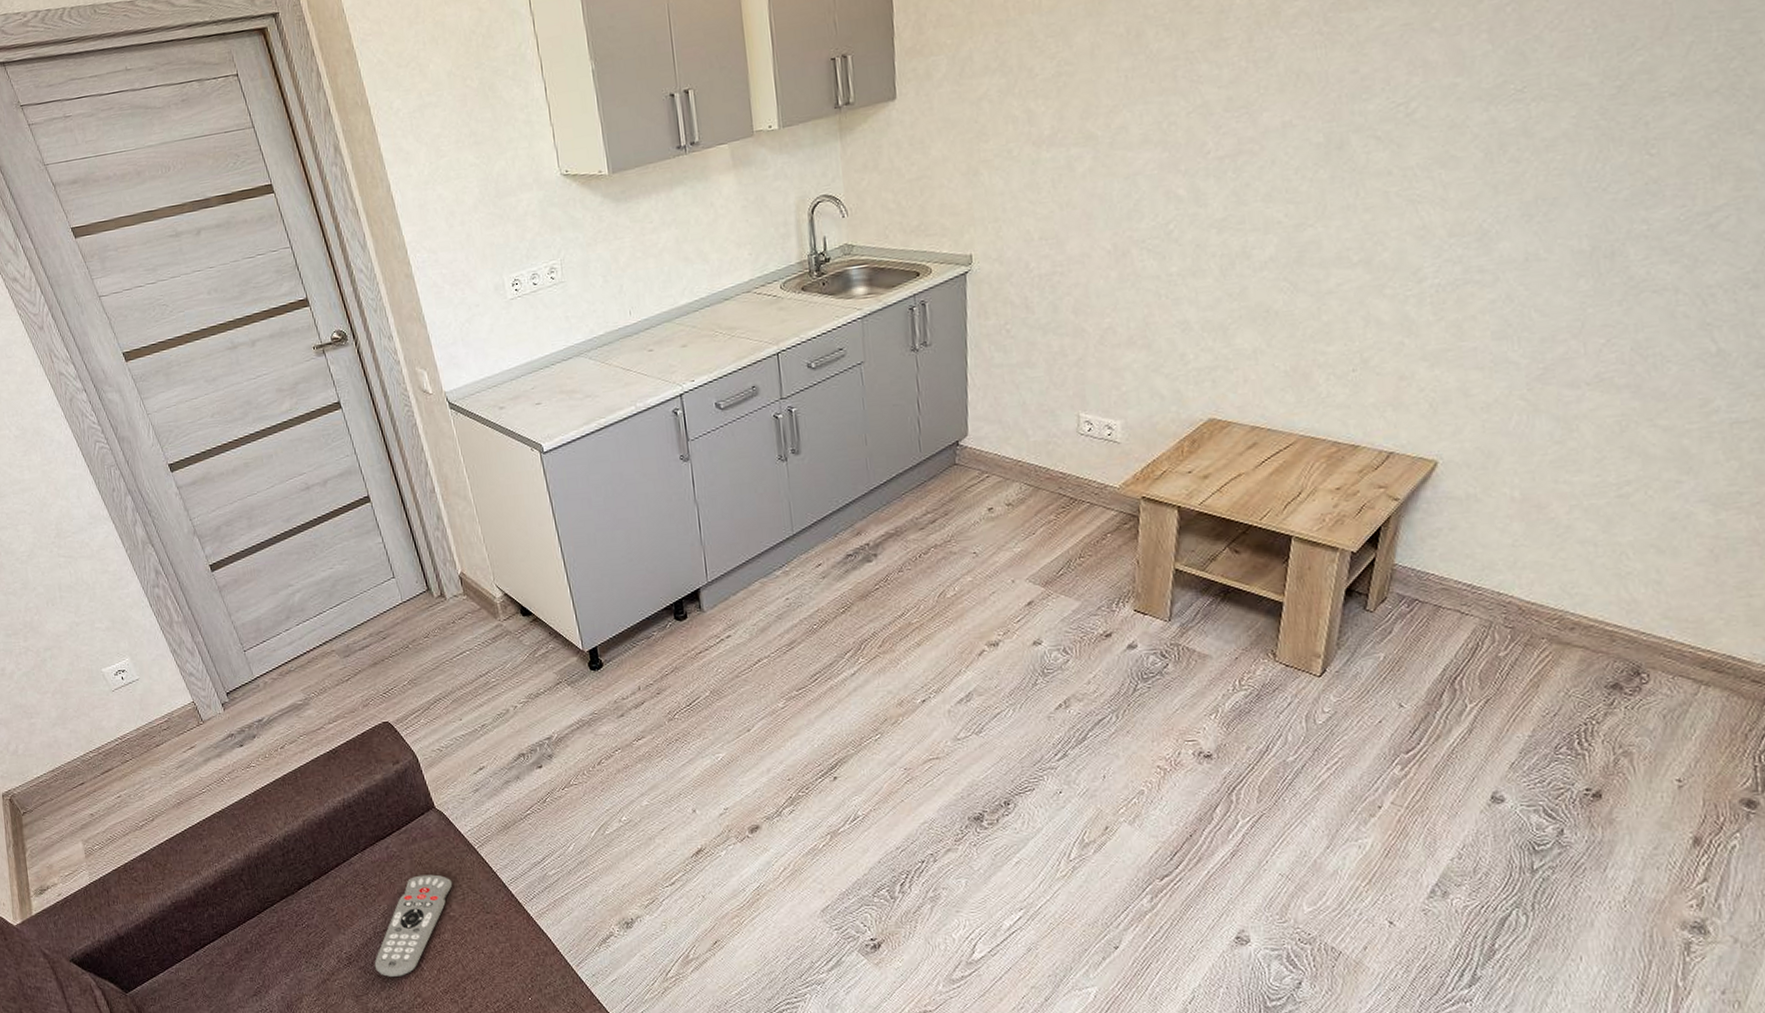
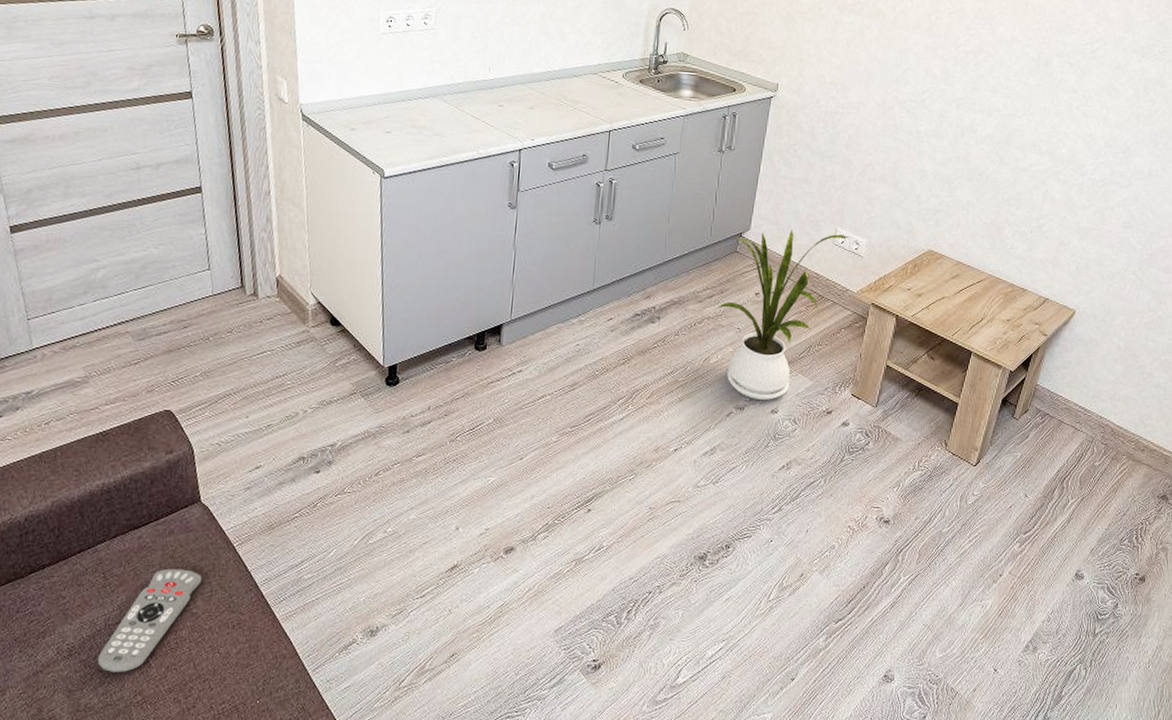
house plant: none [943,420,1099,632] -> present [716,230,850,400]

